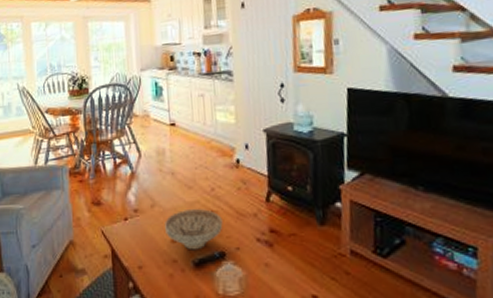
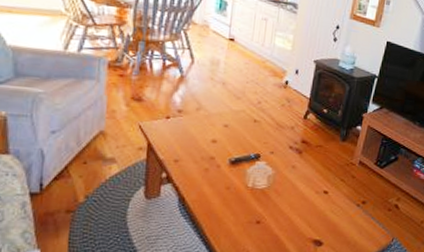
decorative bowl: present [165,209,223,250] -> none [207,116,263,151]

